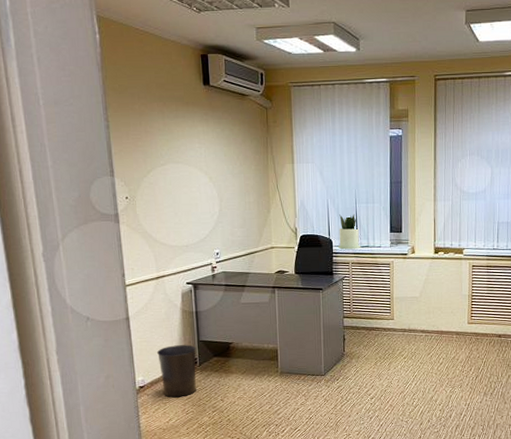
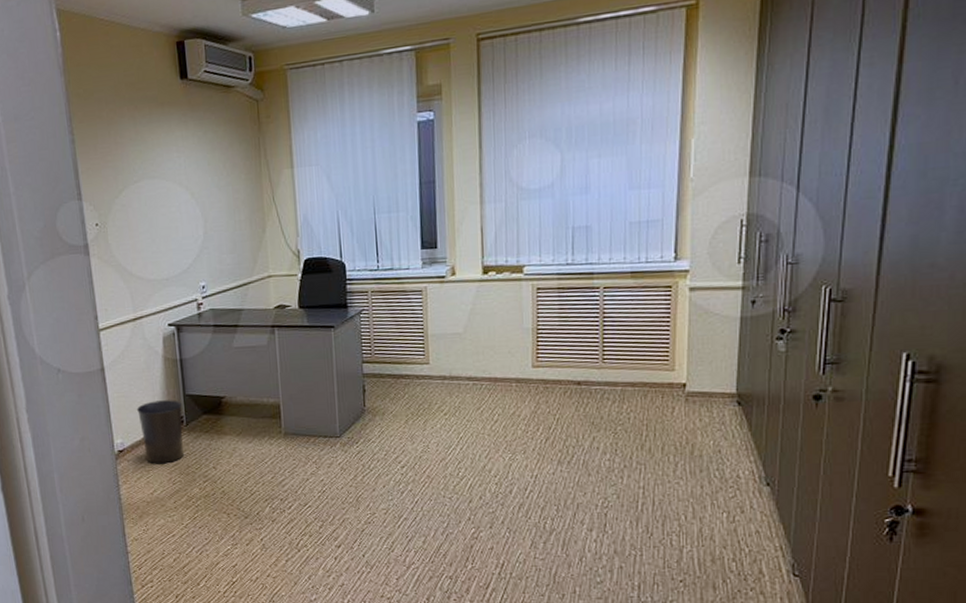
planter: present [337,214,361,250] -> none [352,228,383,275]

